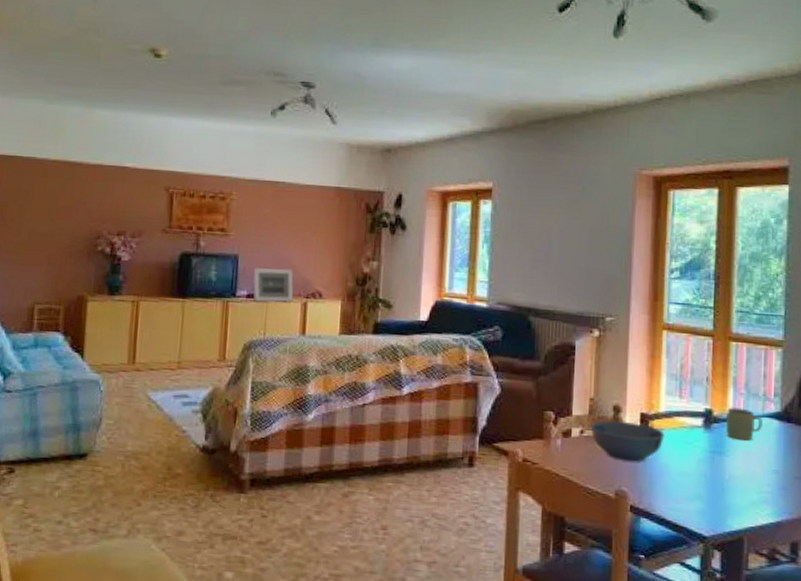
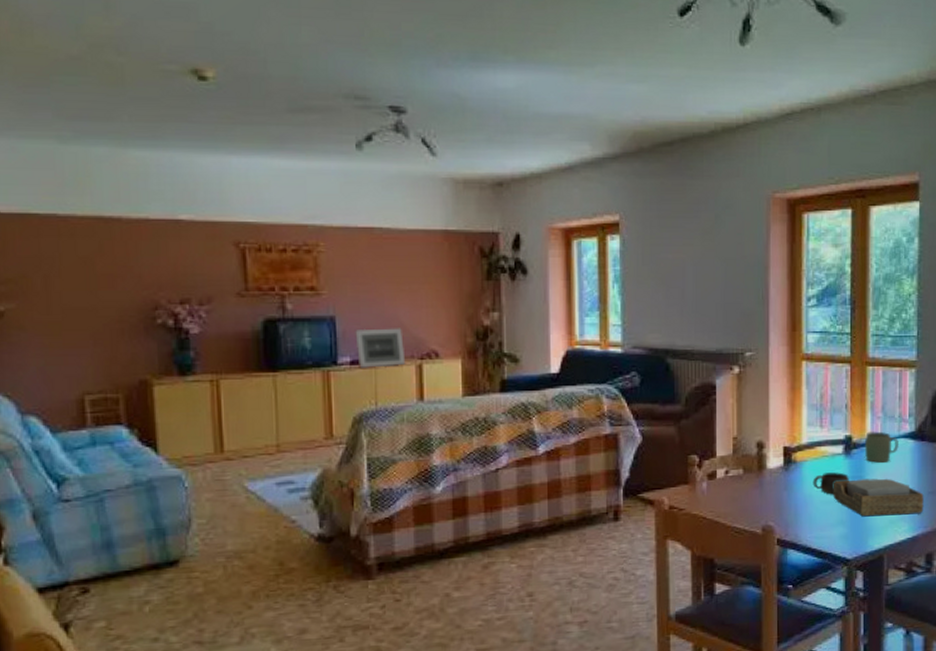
bowl: present [590,420,665,462] -> none [735,456,807,496]
cup: none [669,444,708,466] -> present [813,472,849,494]
napkin holder: none [690,453,789,499] -> present [833,478,924,517]

